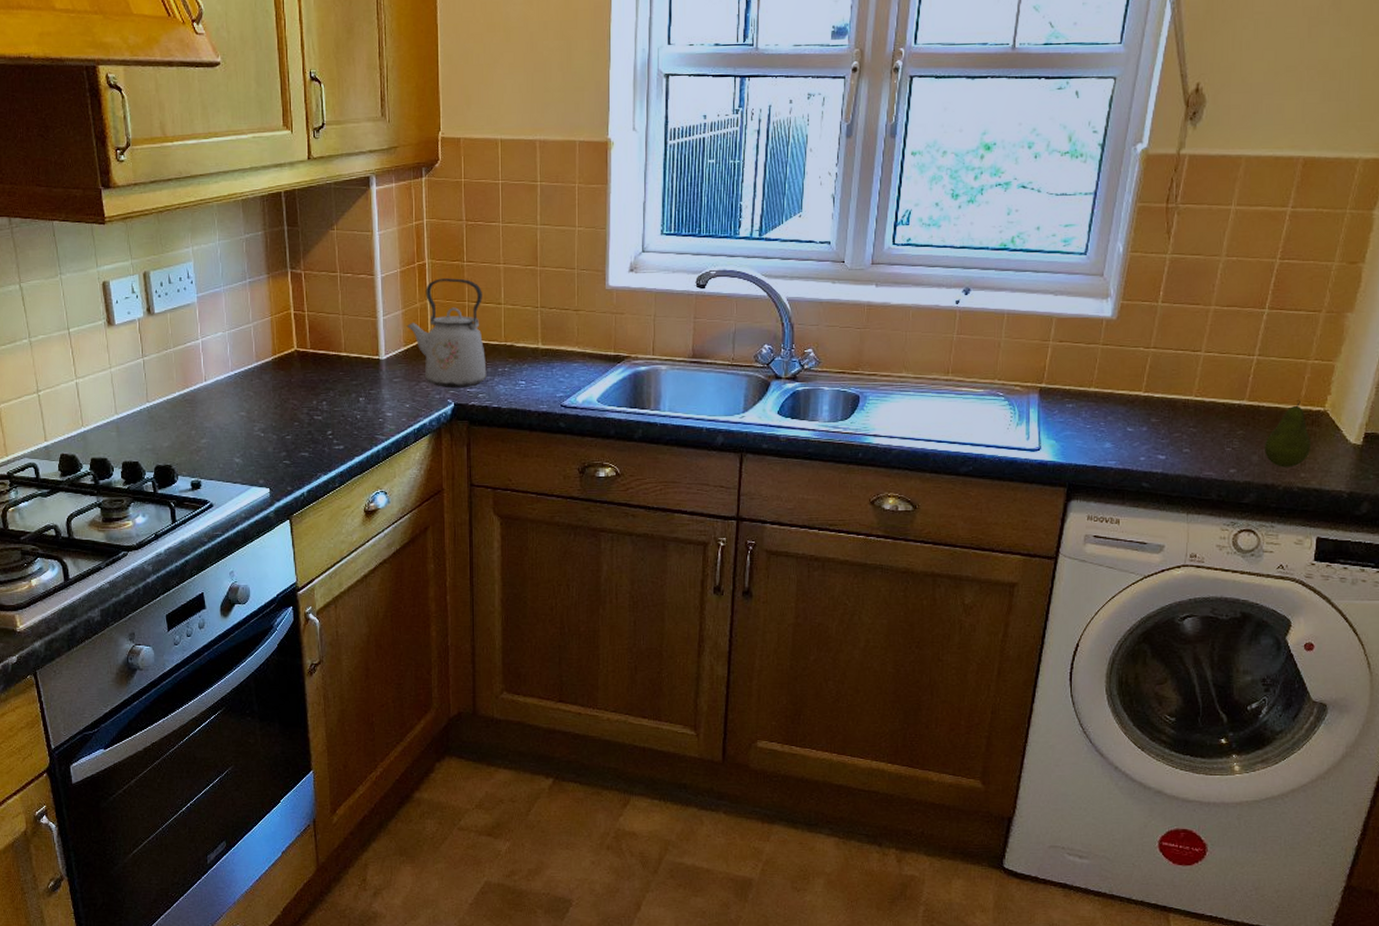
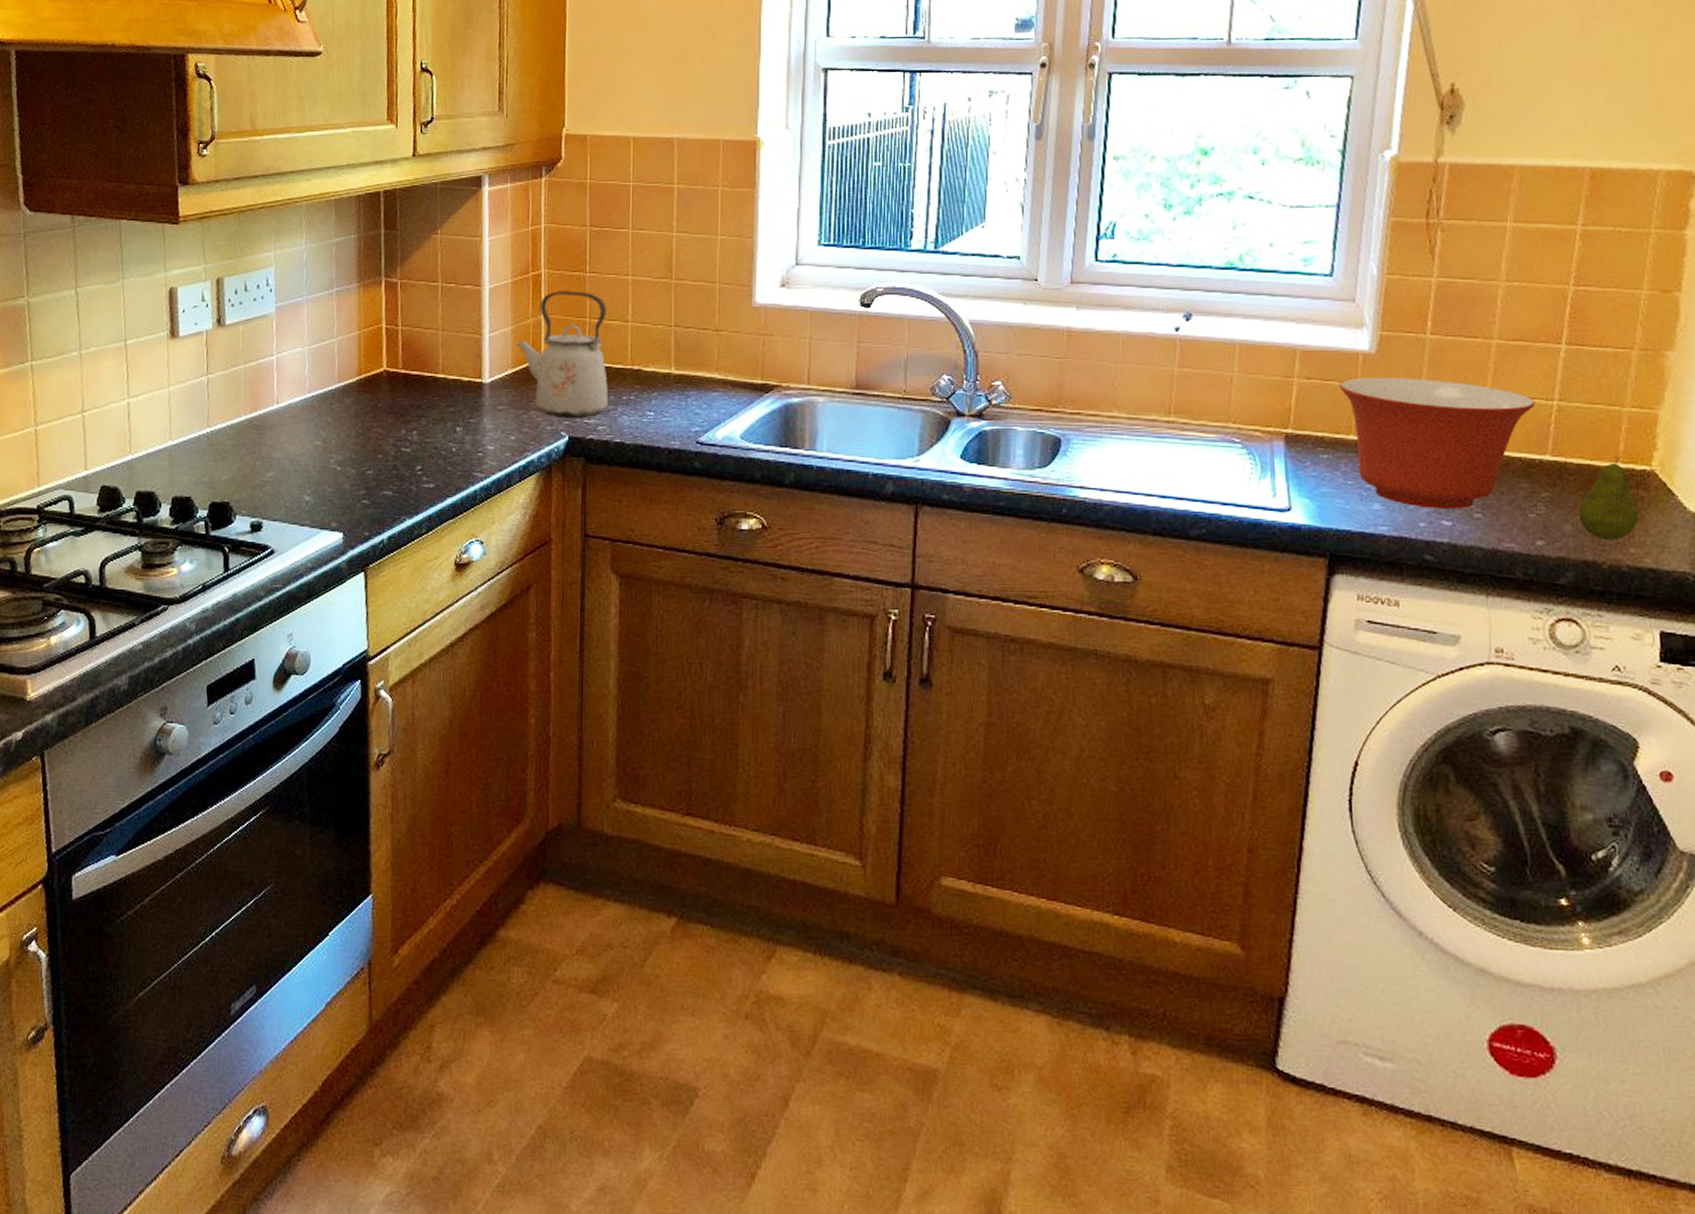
mixing bowl: none [1086,339,1240,446] -> present [1339,377,1536,509]

